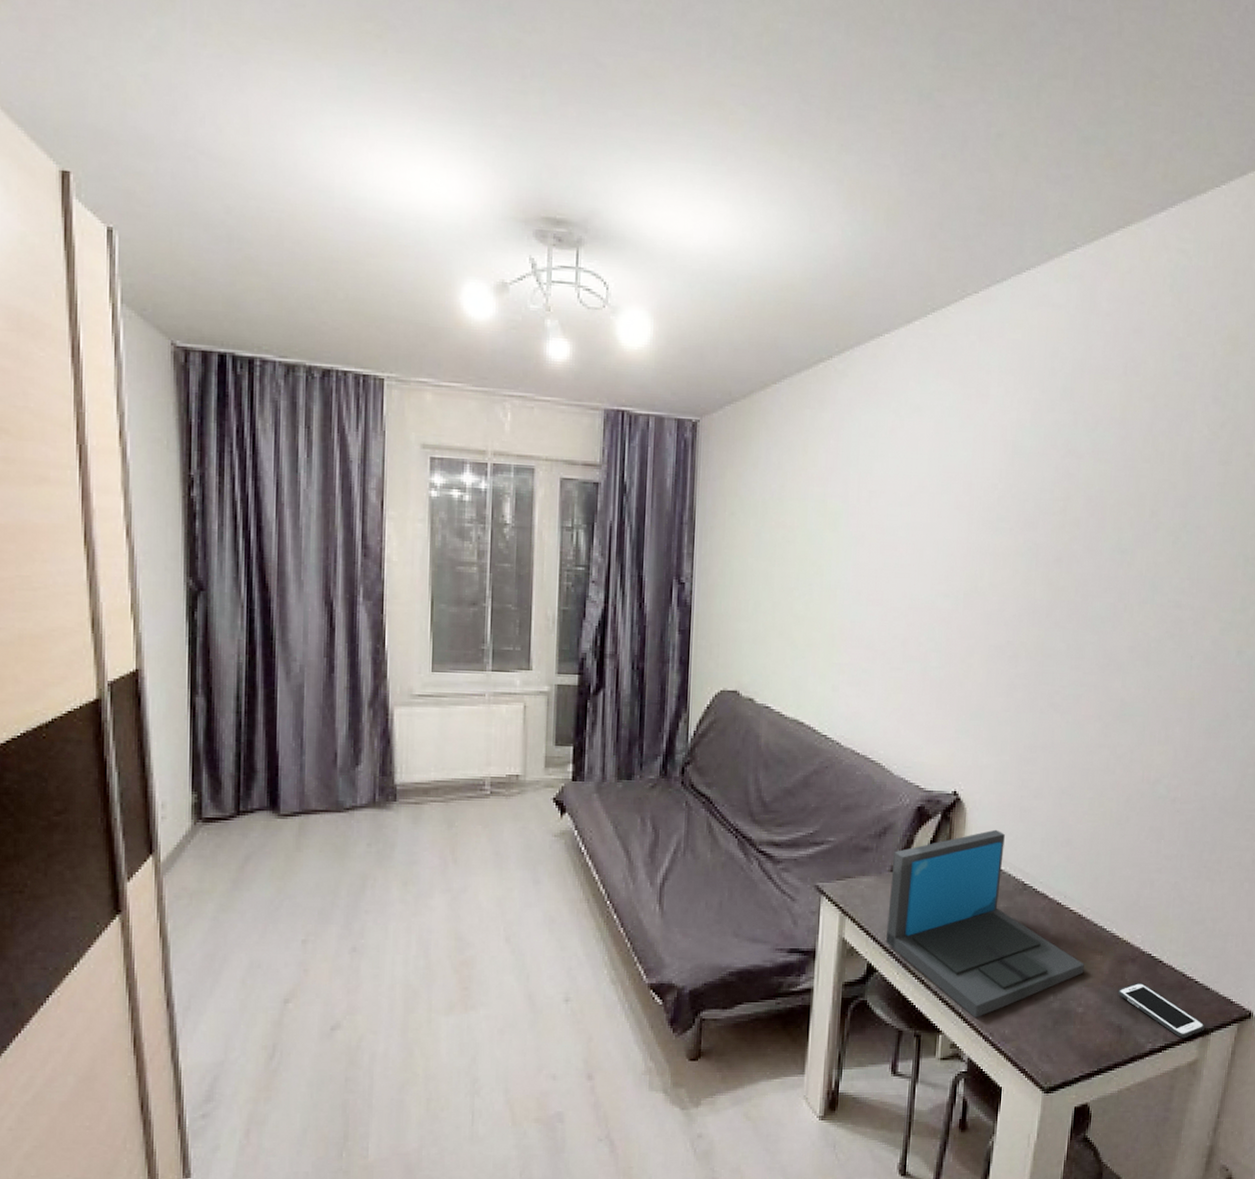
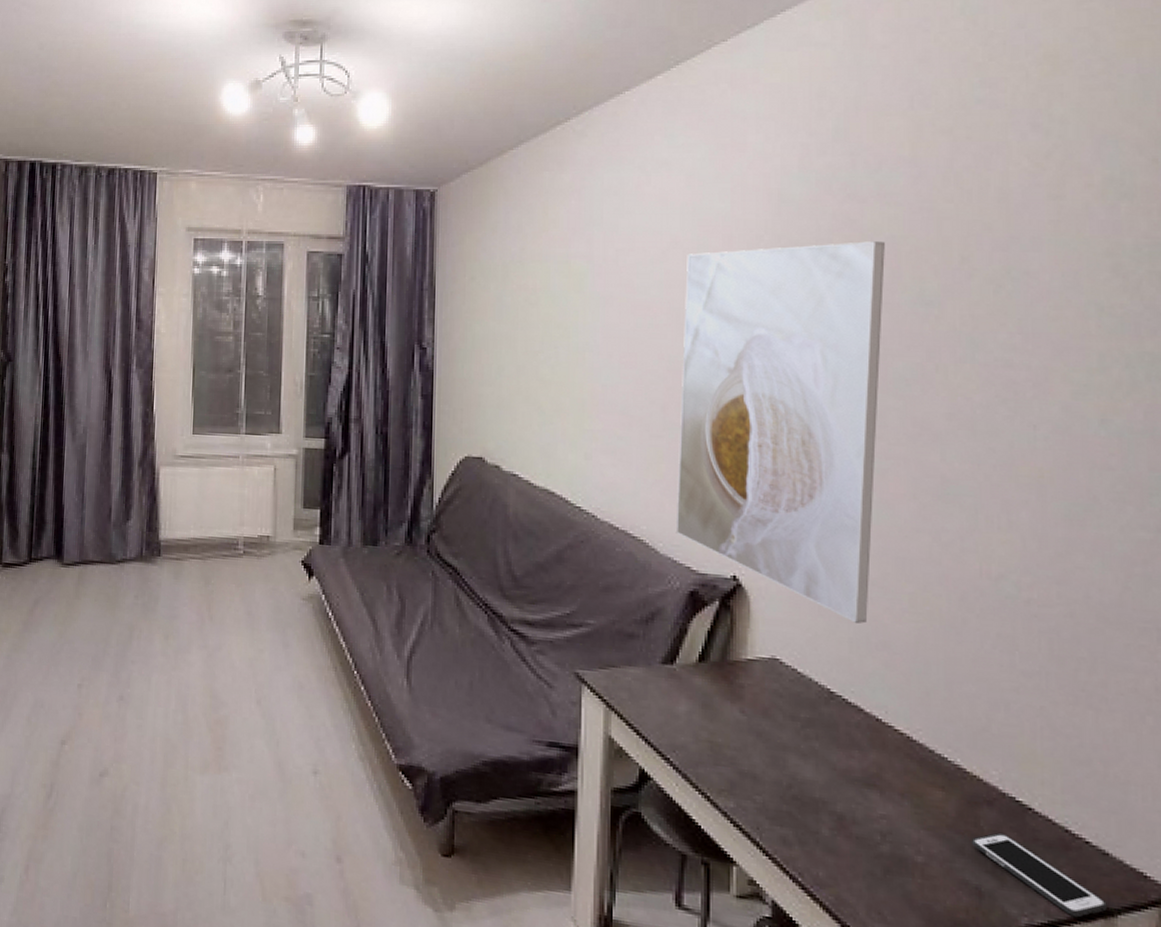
laptop: present [885,829,1084,1019] -> none [660,623,920,852]
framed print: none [908,494,1095,826] -> present [675,241,885,624]

